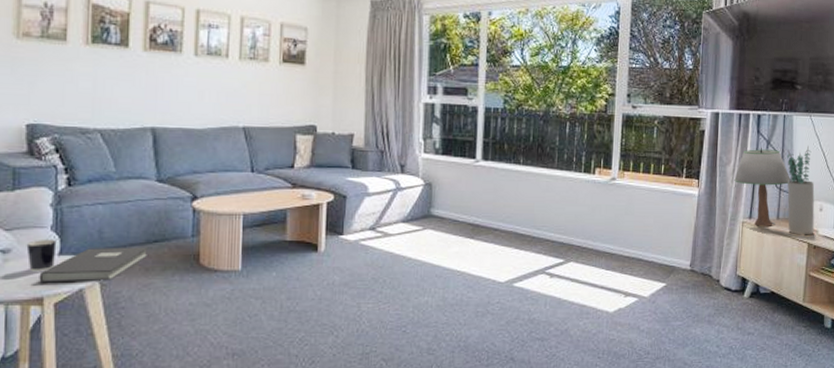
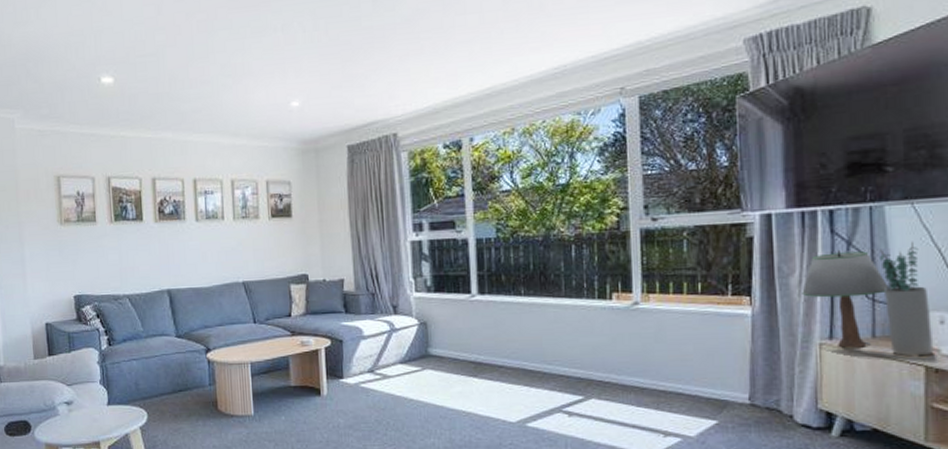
mug: present [26,239,57,272] -> none [83,391,106,420]
book: present [39,247,149,283] -> none [95,396,176,429]

